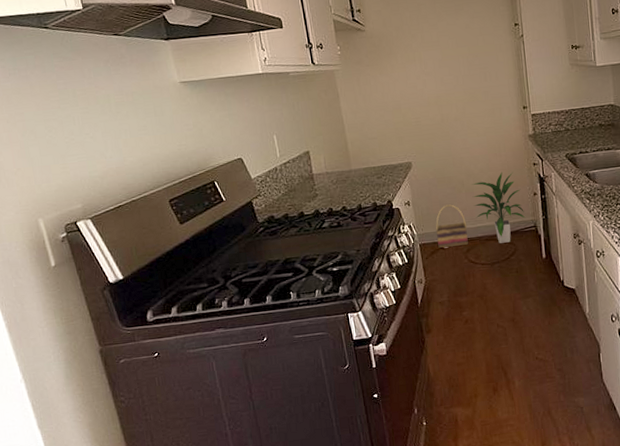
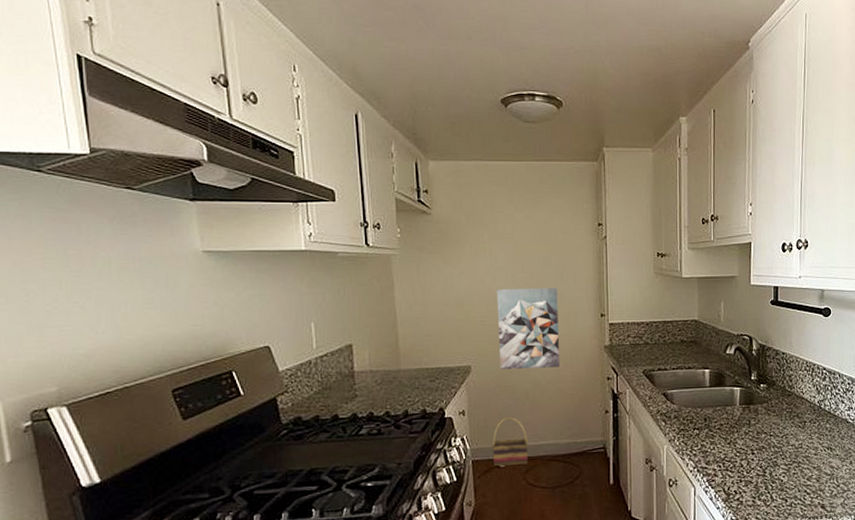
wall art: none [428,86,489,164] -> present [497,287,559,370]
indoor plant: present [472,172,526,243] -> none [537,384,595,465]

